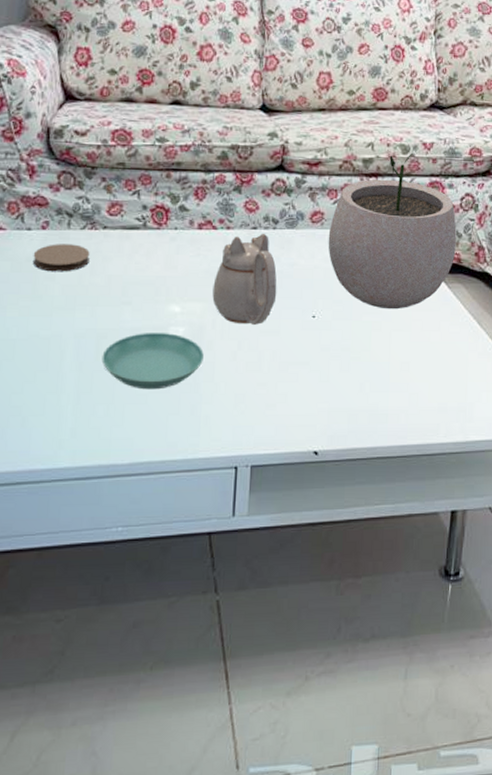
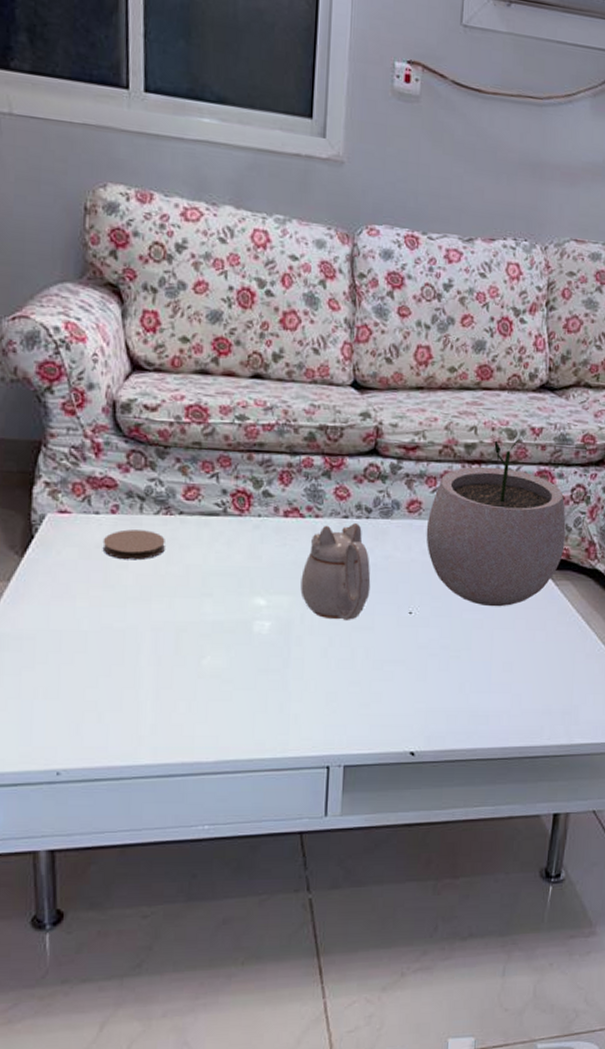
saucer: present [101,333,204,390] -> none [182,626,292,686]

